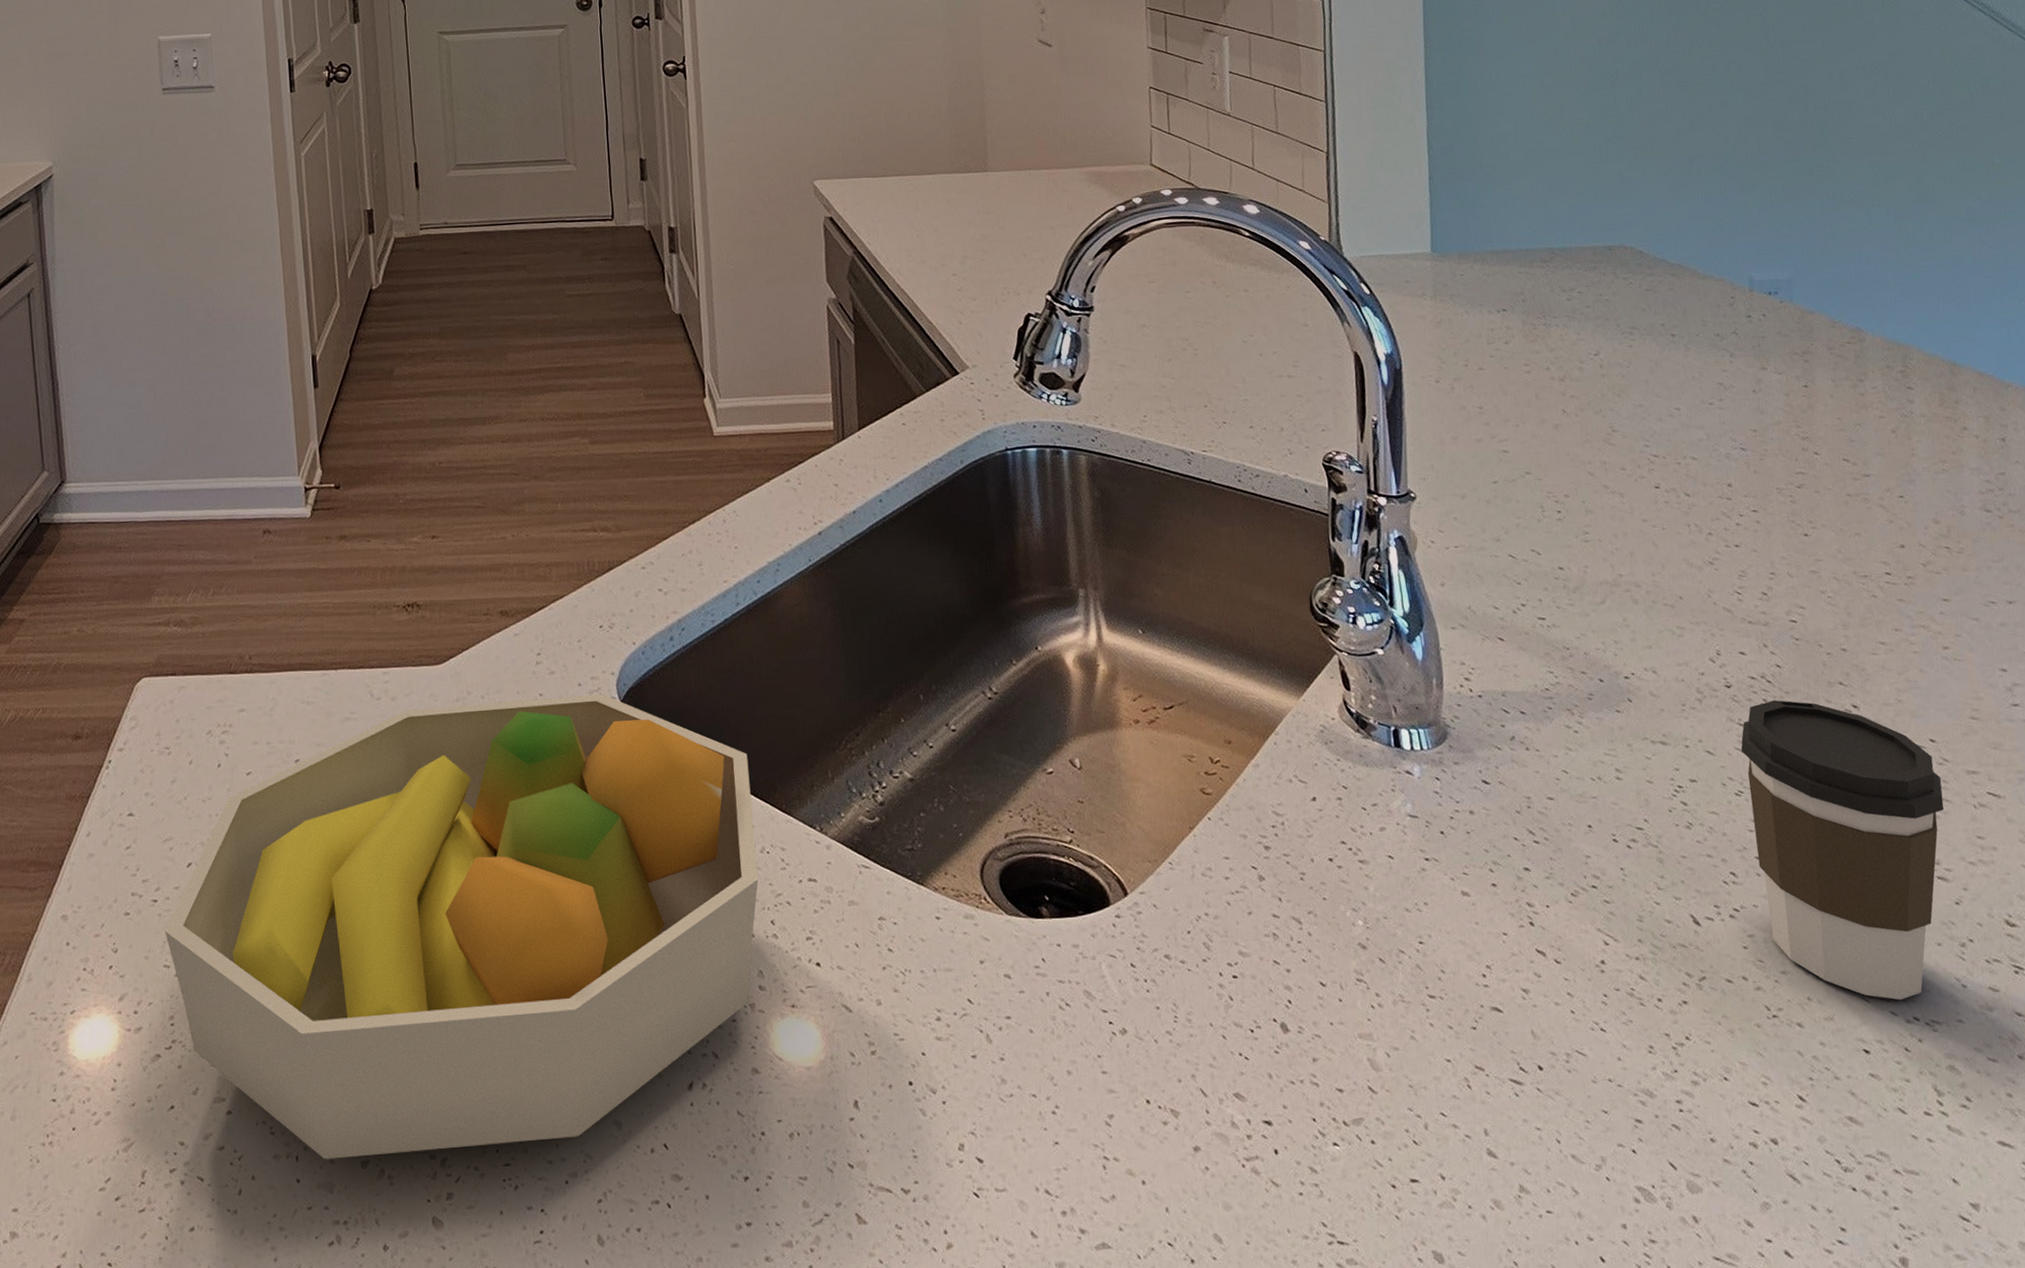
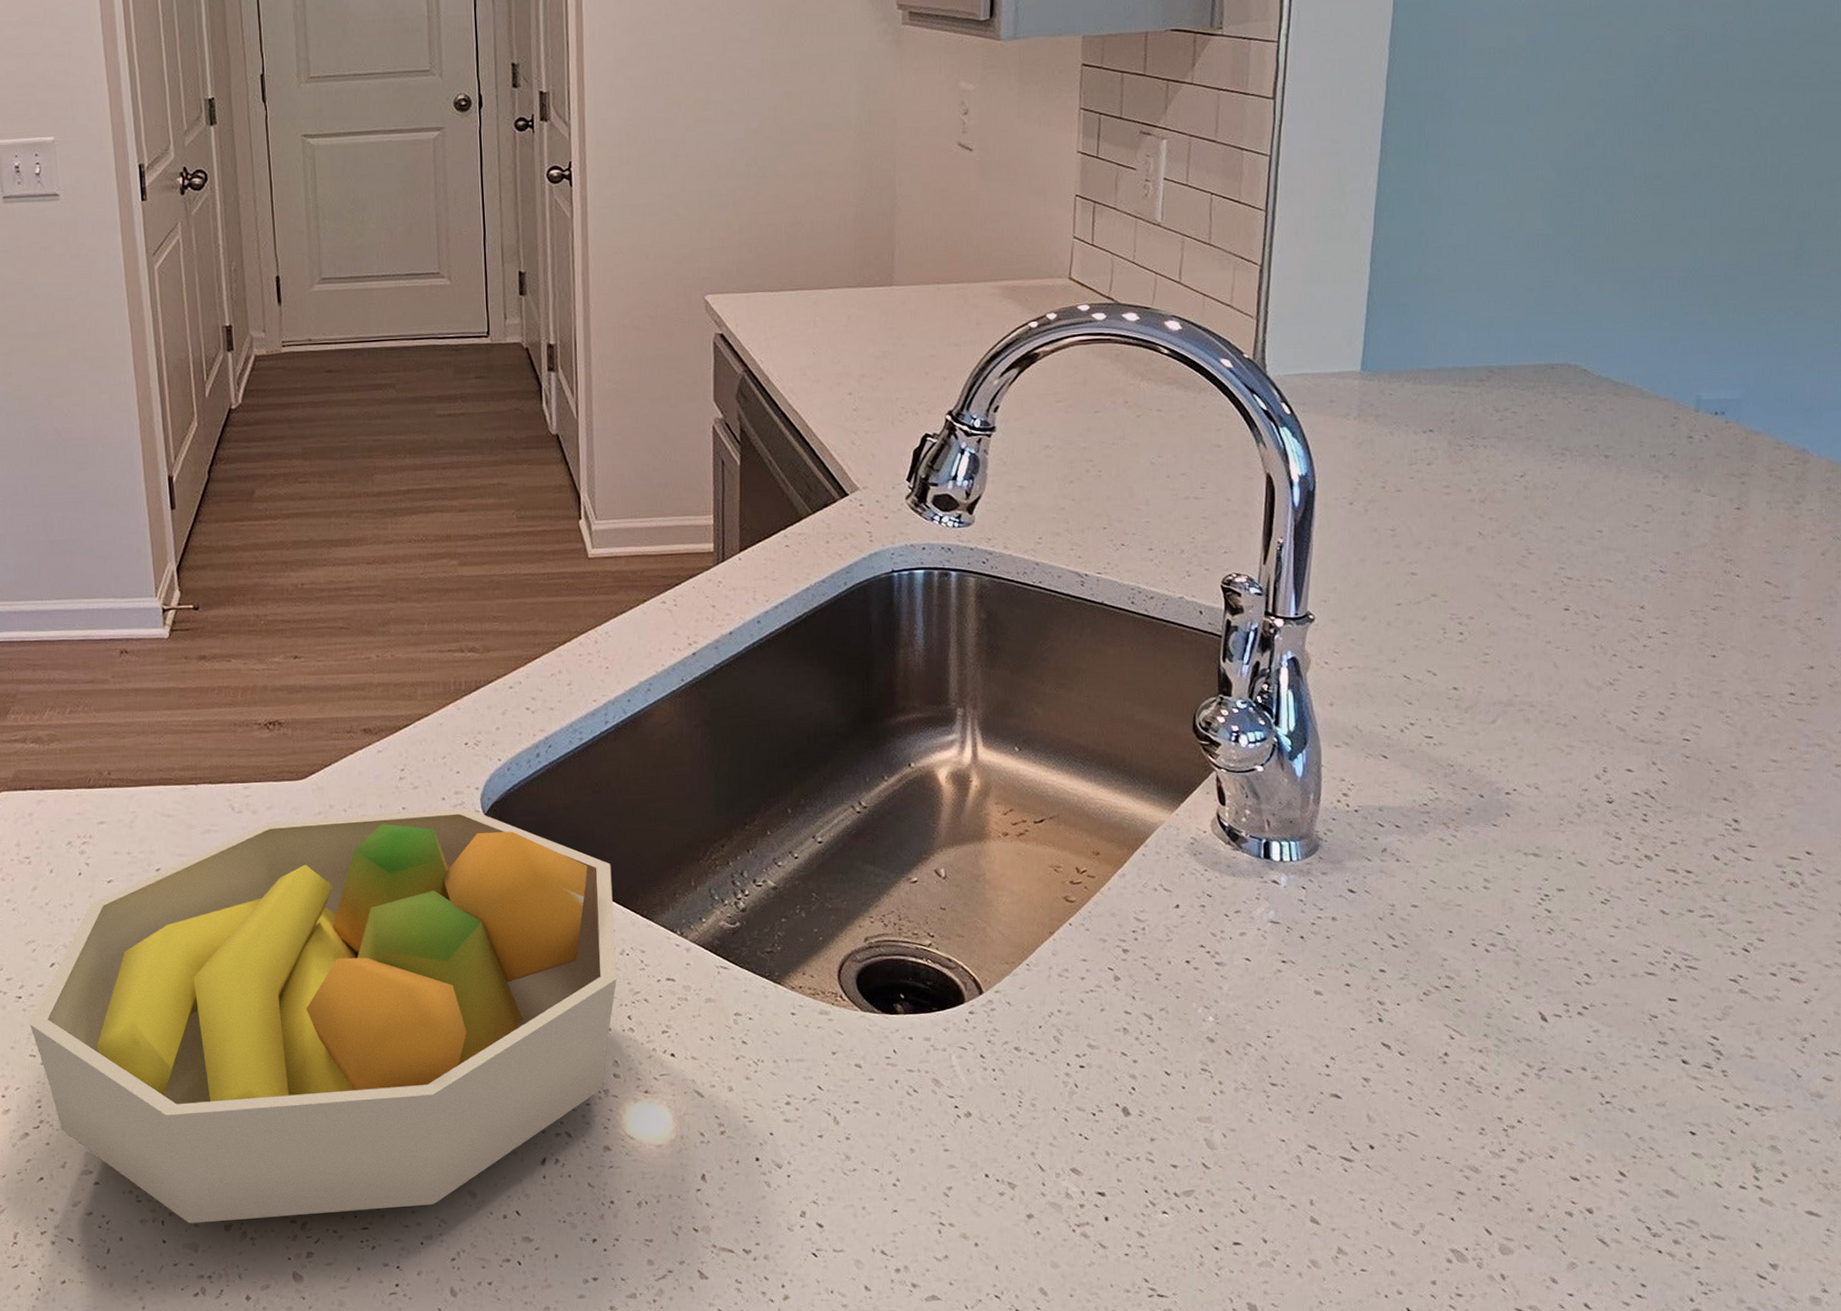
coffee cup: present [1741,700,1944,1001] -> none [1613,815,1811,1089]

